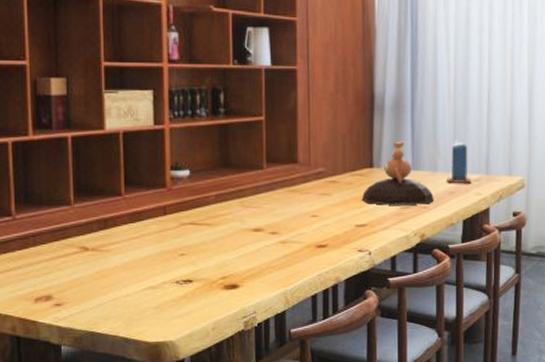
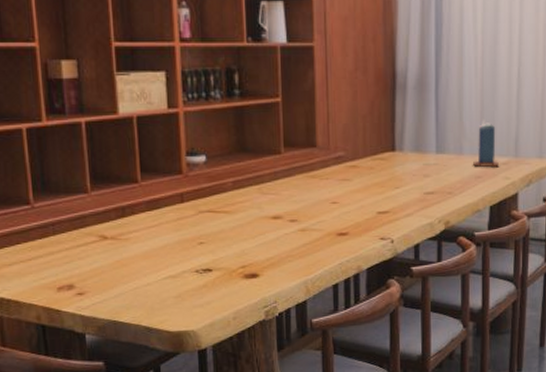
decorative bowl: present [361,141,434,205] -> none [383,122,459,191]

